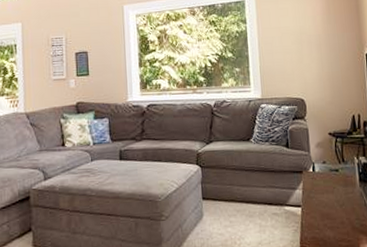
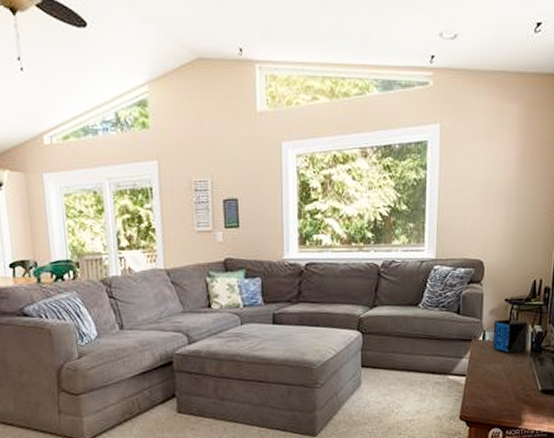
speaker: none [321,151,355,185] -> present [492,319,528,354]

